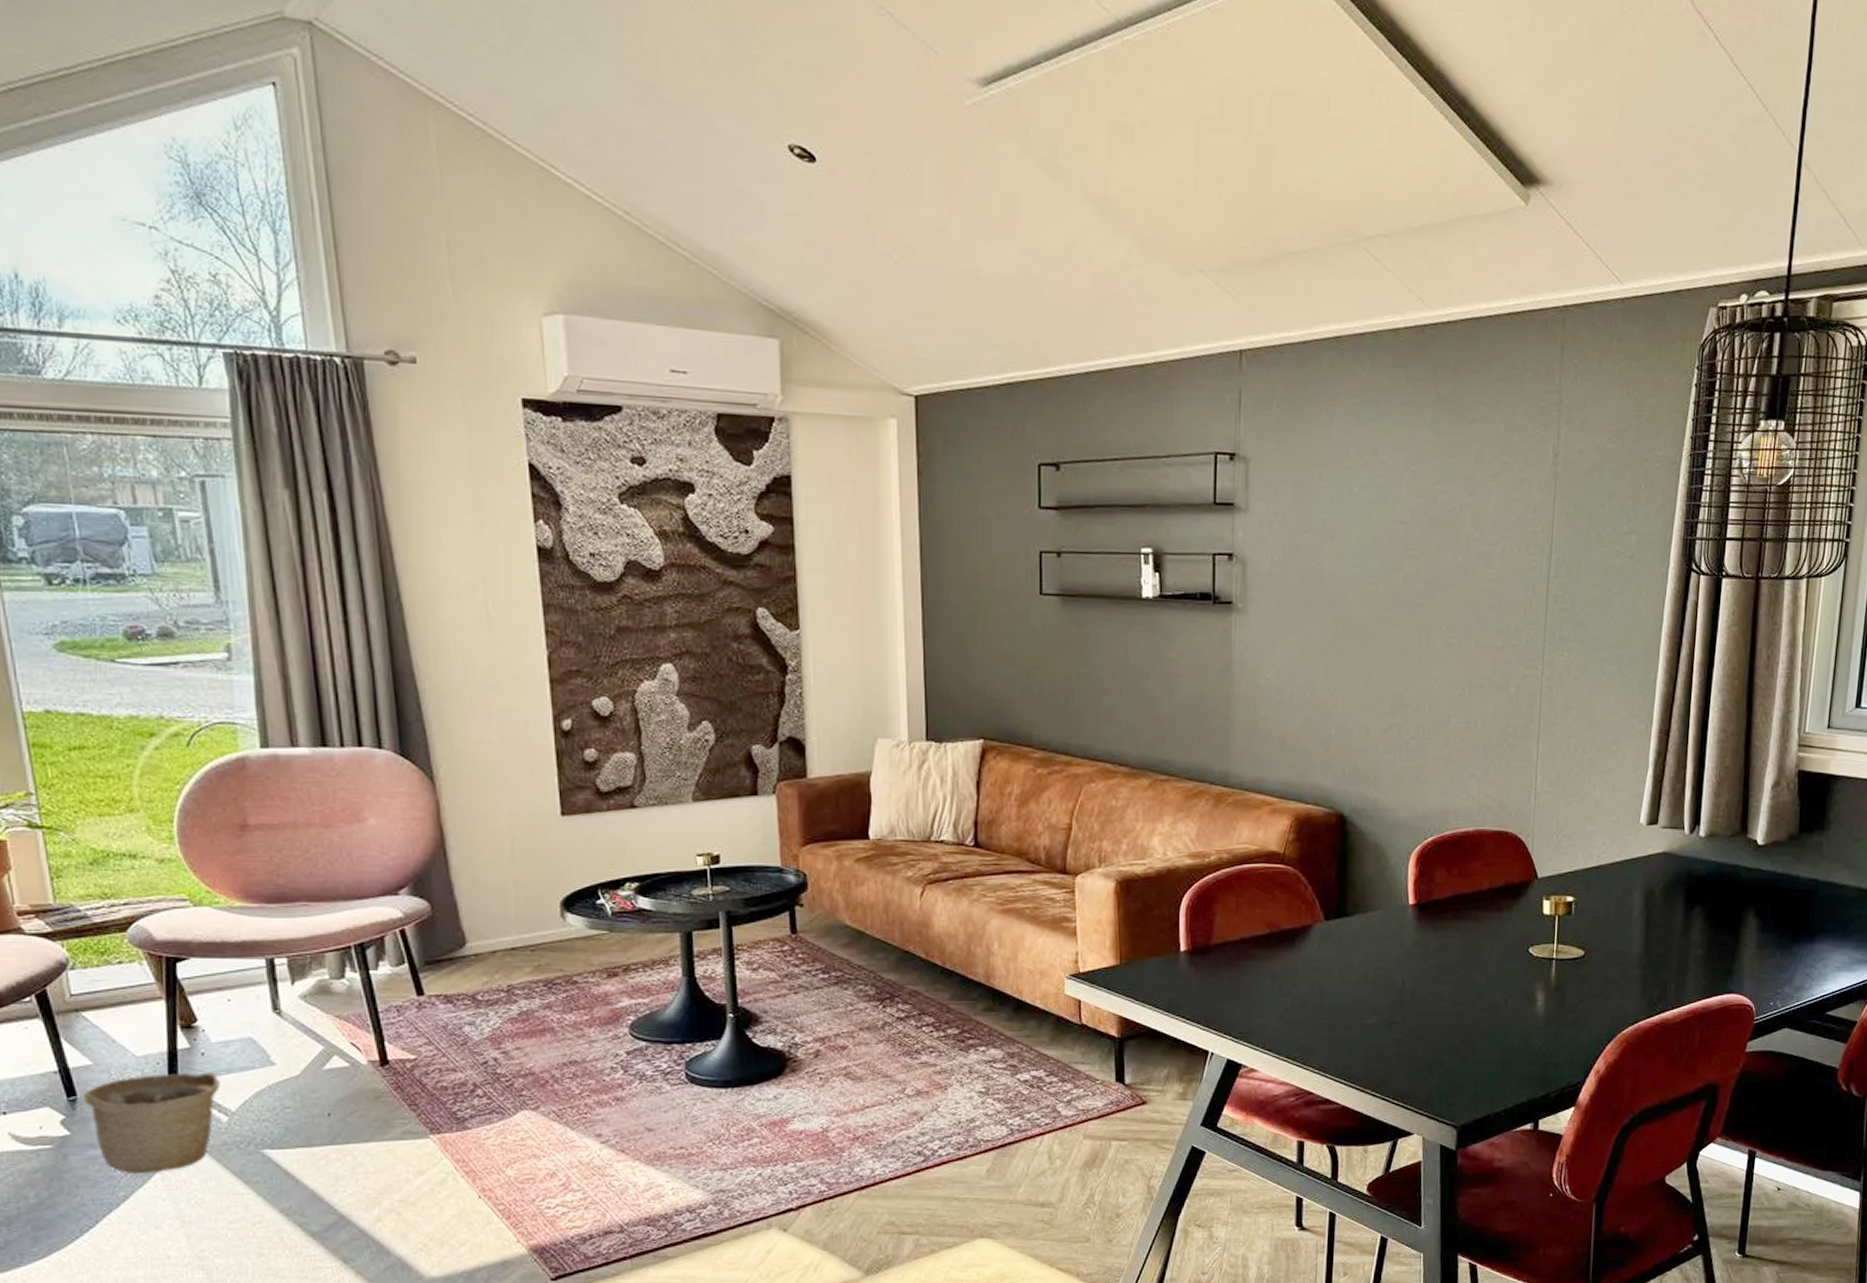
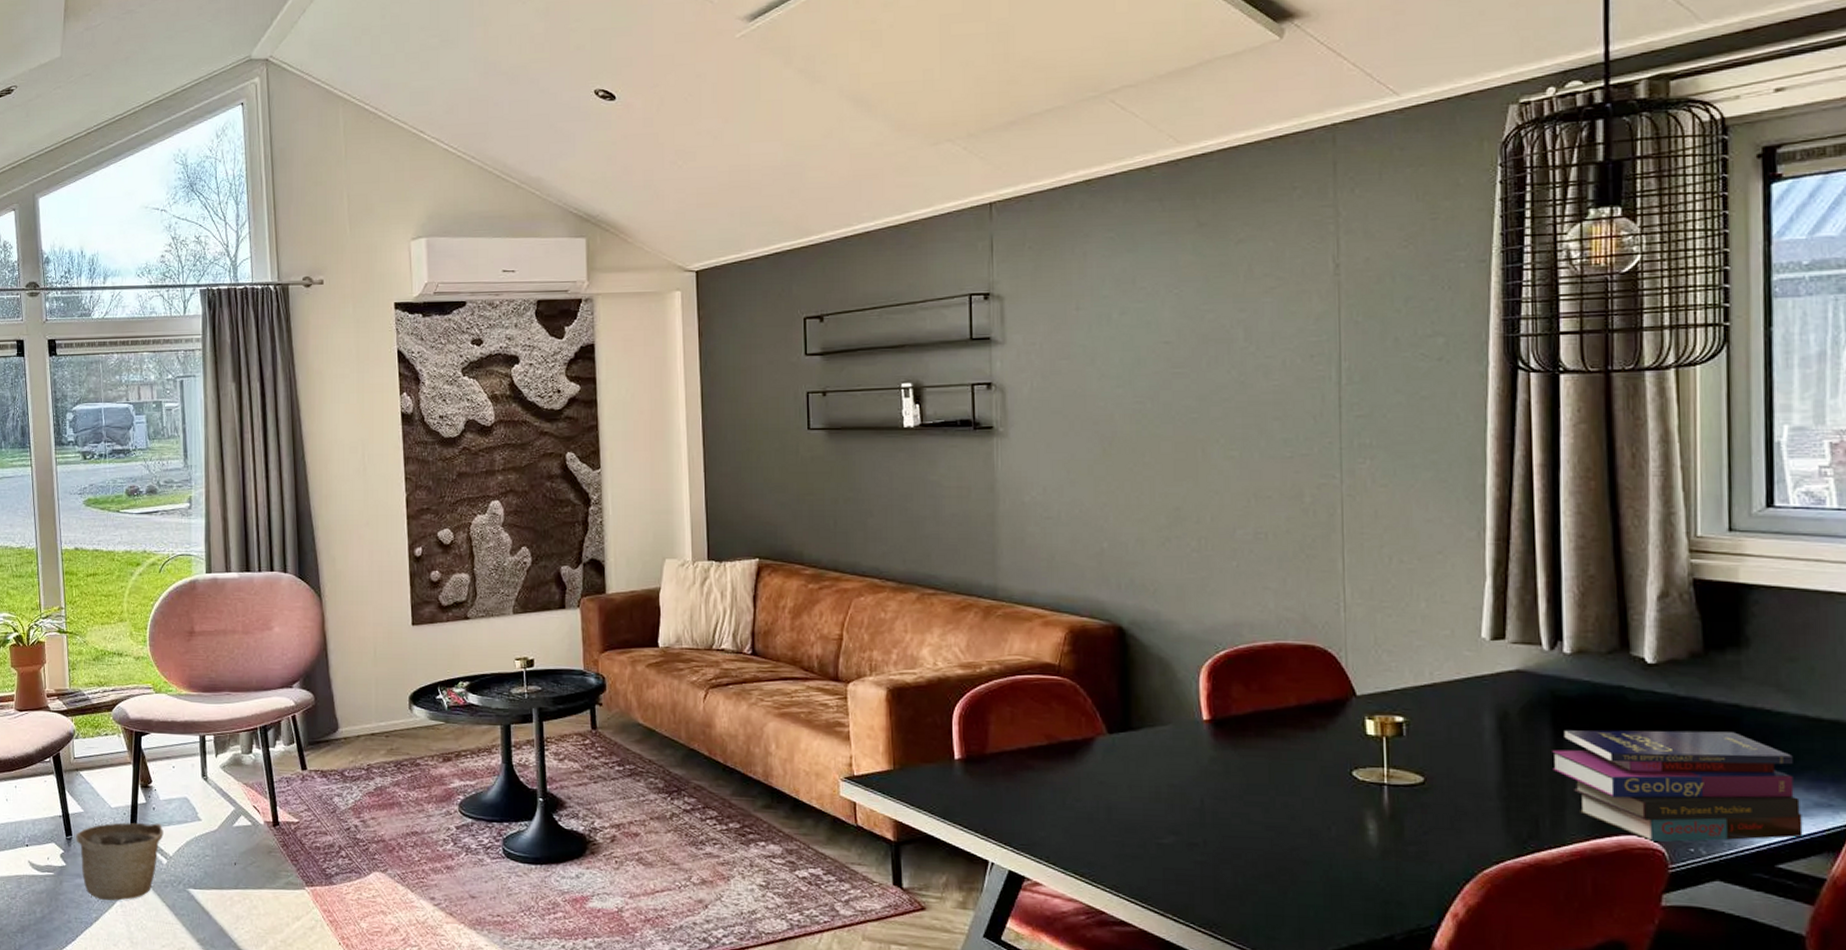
books: none [1681,903,1848,999] -> present [1552,730,1803,843]

